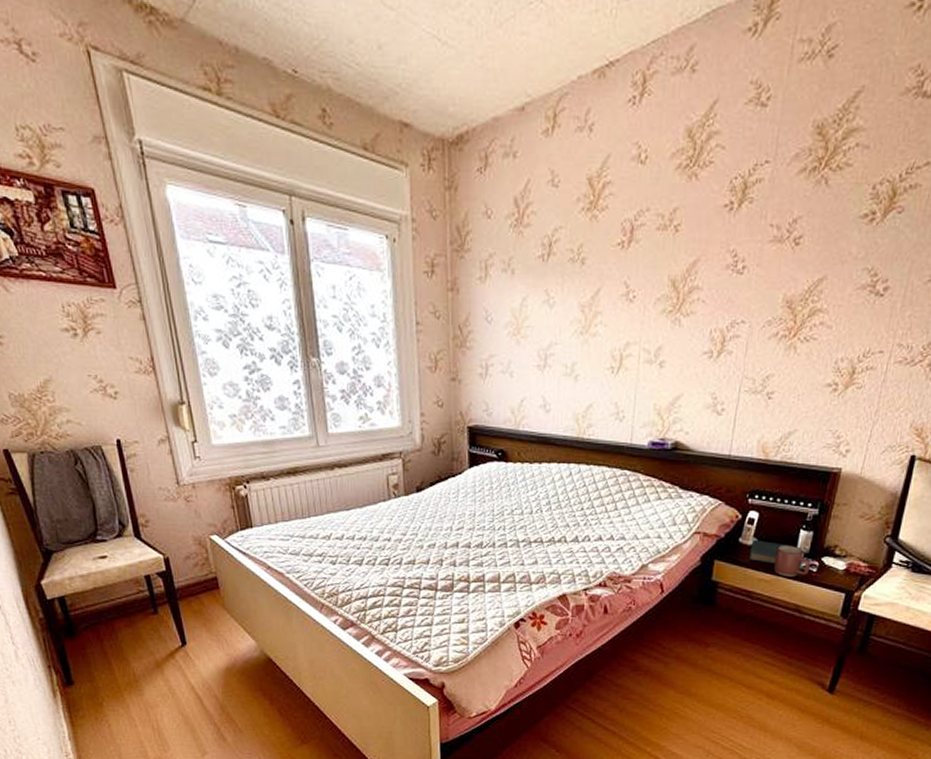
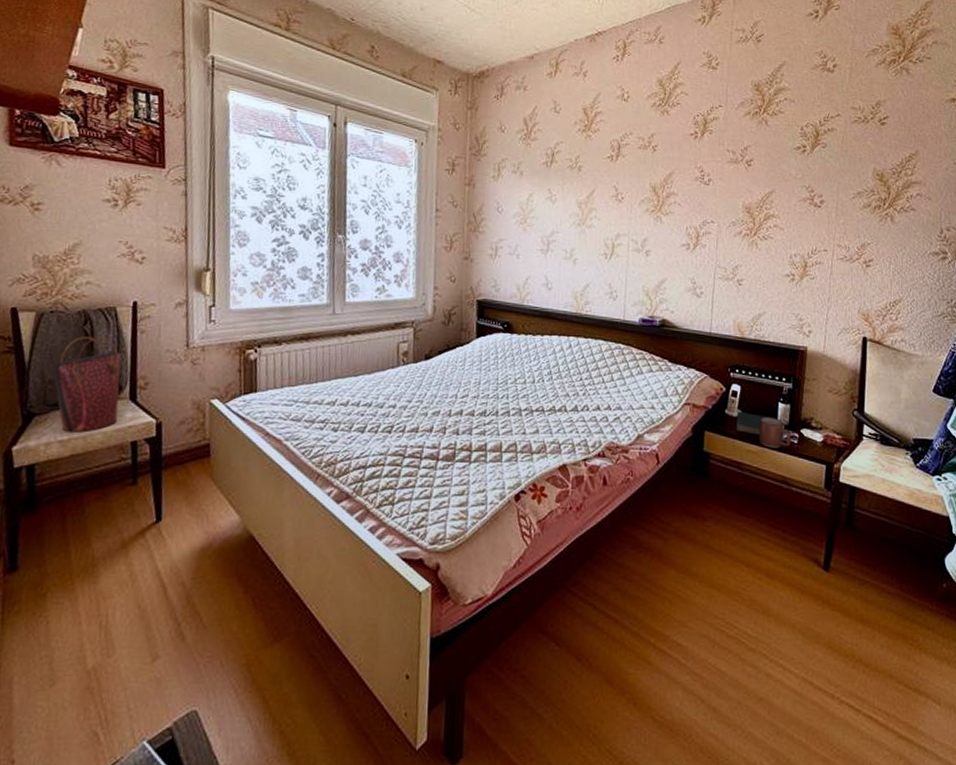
handbag: none [59,476,127,568] -> present [53,336,122,433]

